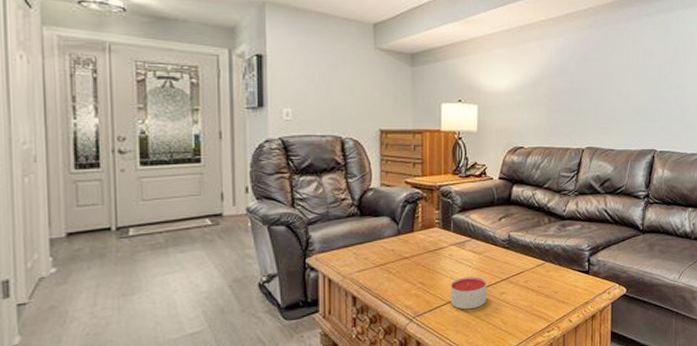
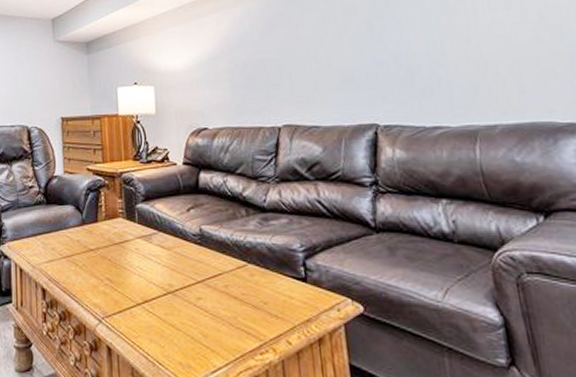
candle: present [450,276,486,310] -> none [139,276,181,315]

